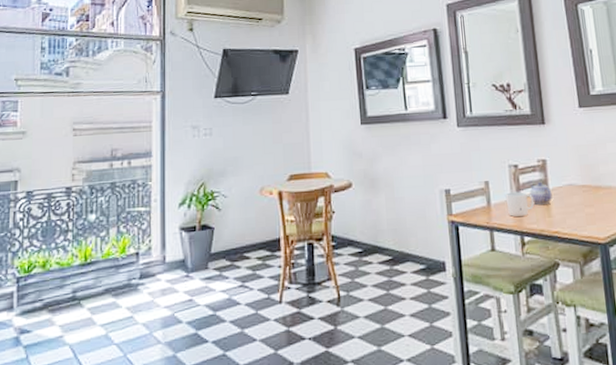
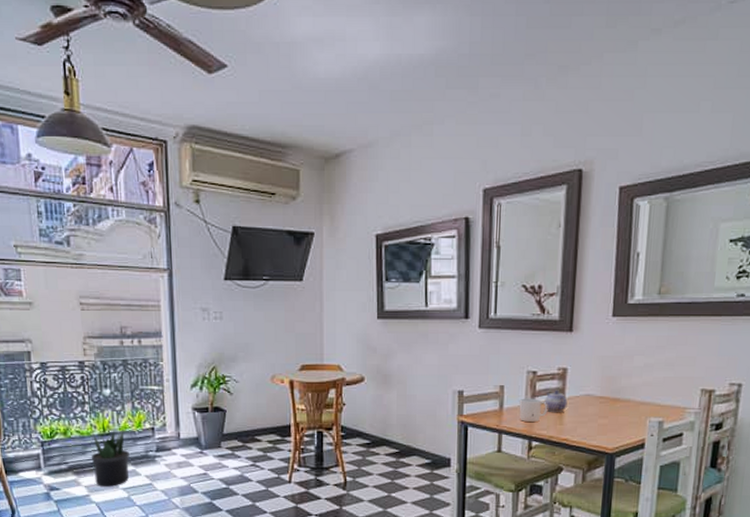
planter: none [69,257,111,324] -> present [91,429,130,486]

